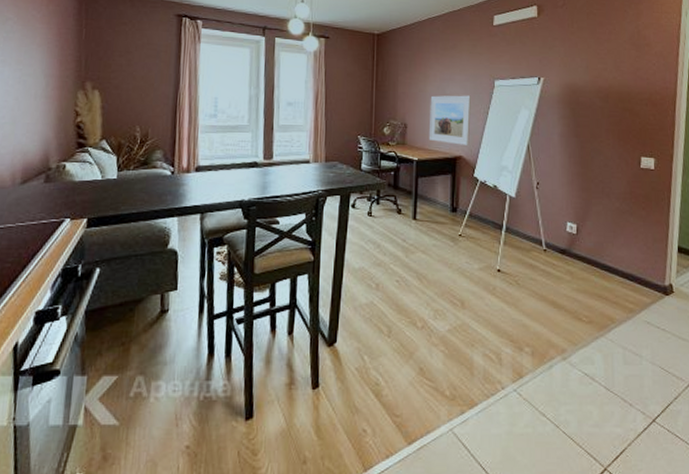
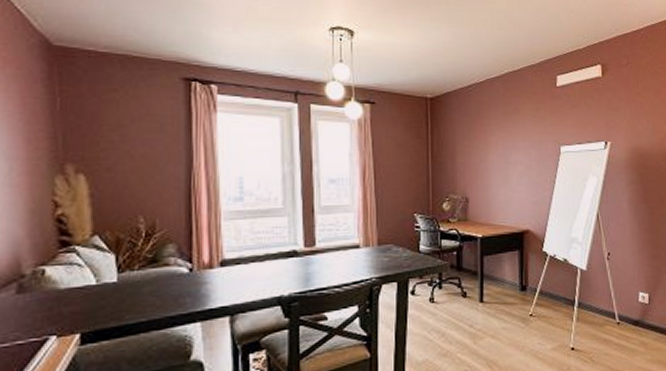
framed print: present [428,95,471,145] -> none [492,163,537,218]

